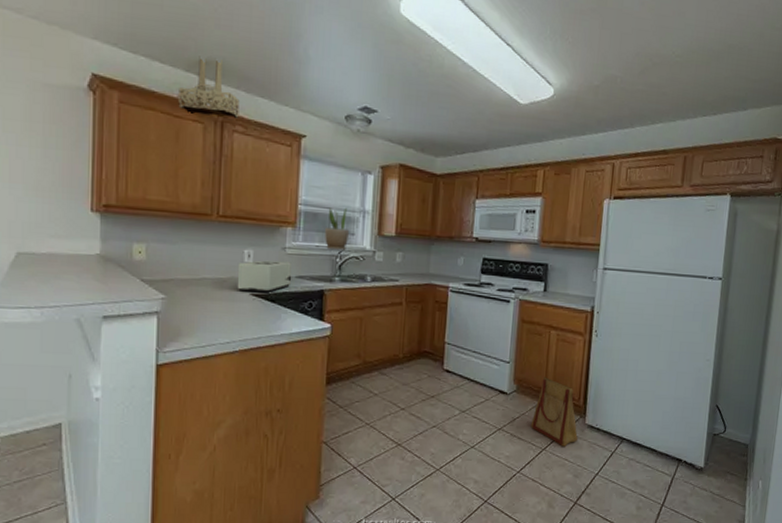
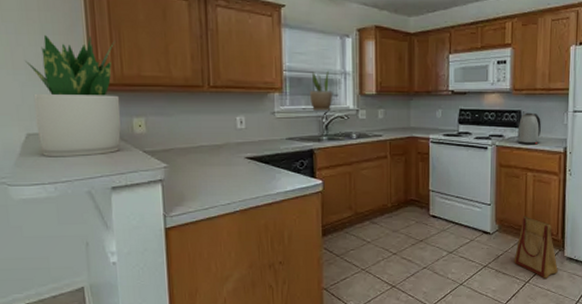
planter: none [24,149,122,281] -> present [25,35,122,157]
toaster: present [237,260,292,293] -> none [231,125,283,156]
kettle: none [543,266,569,302] -> present [518,112,541,145]

